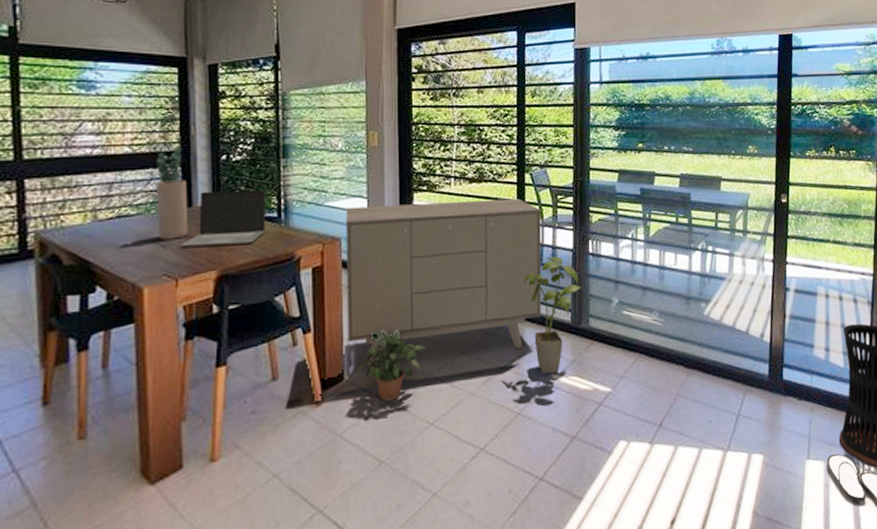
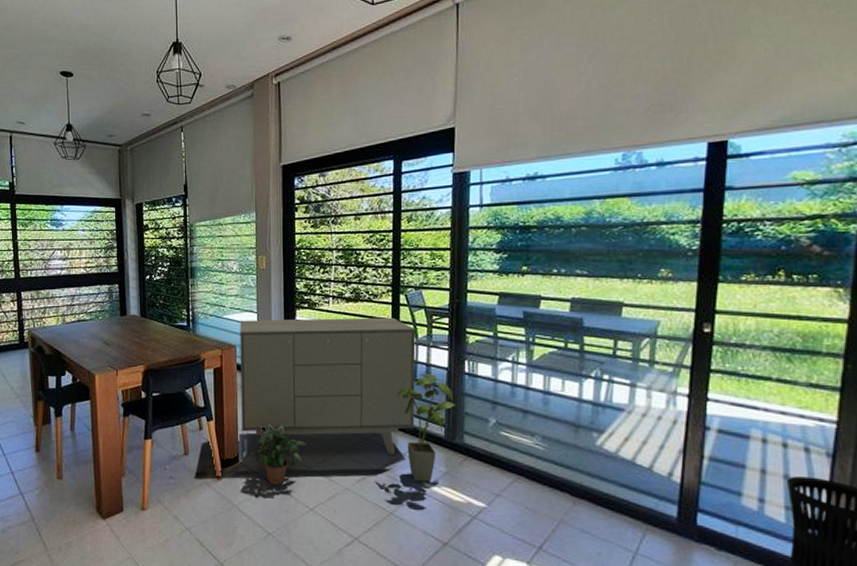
vase: present [157,142,188,240] -> none [102,265,124,340]
laptop: present [181,189,267,247] -> none [120,303,179,347]

